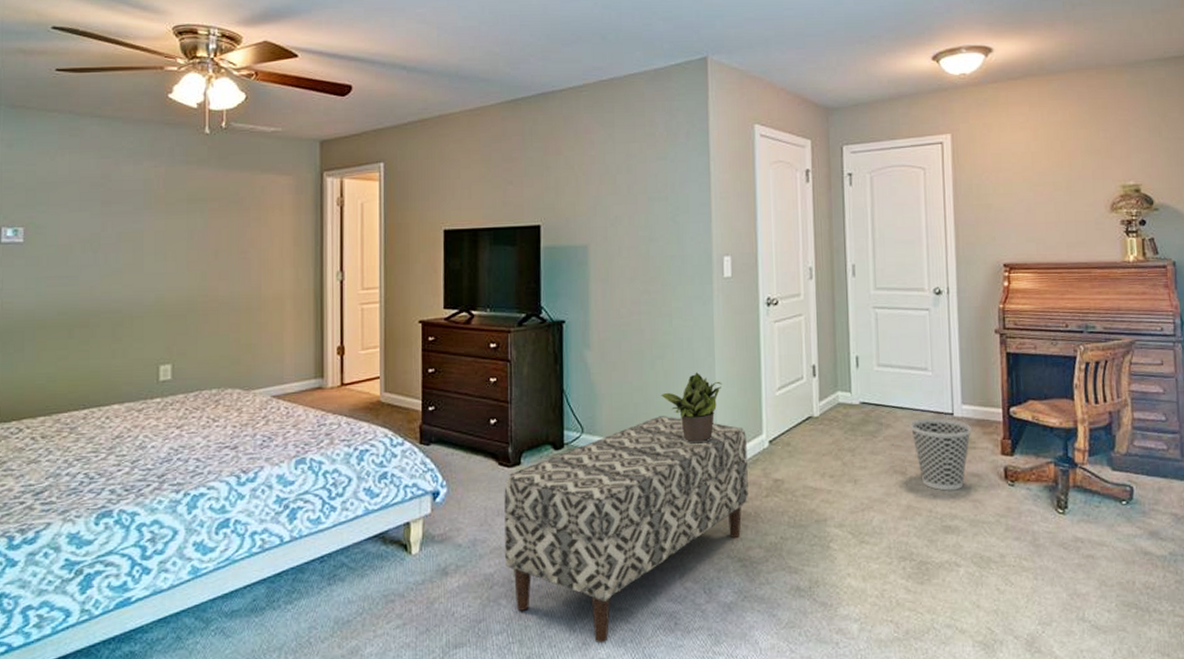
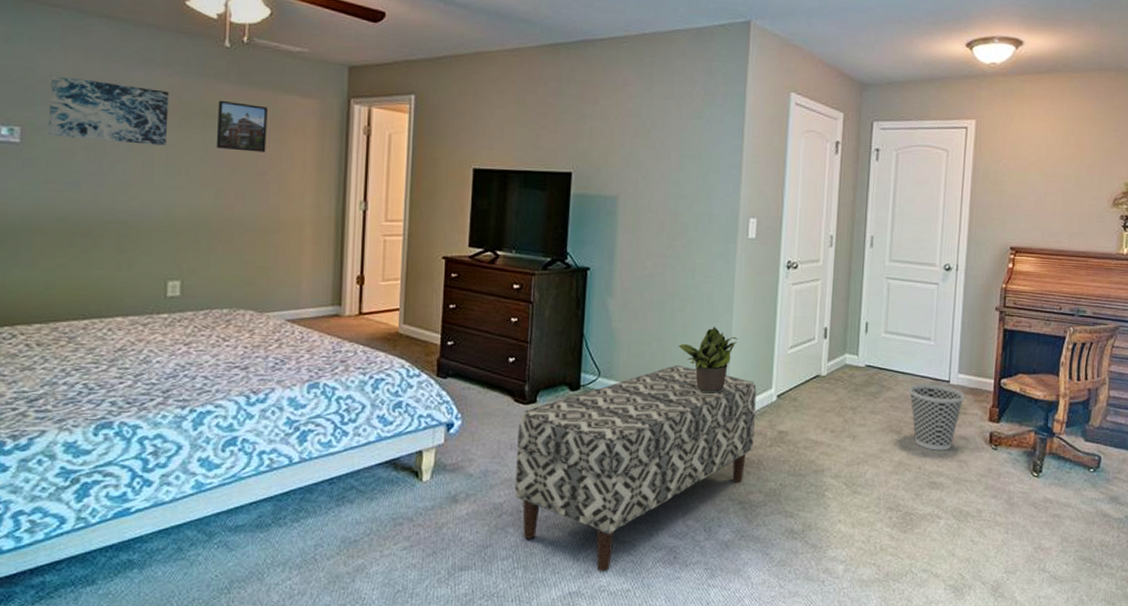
wall art: none [48,176,156,234] -> present [48,76,169,146]
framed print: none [200,185,246,233] -> present [216,100,267,152]

